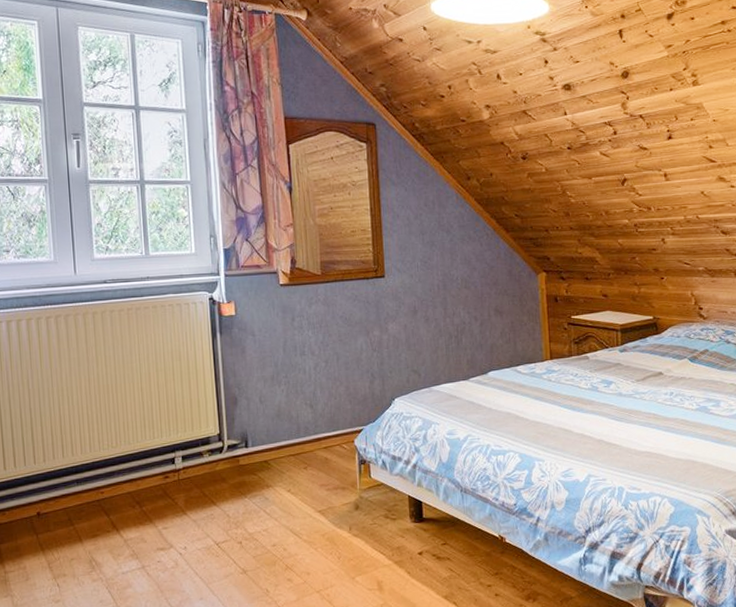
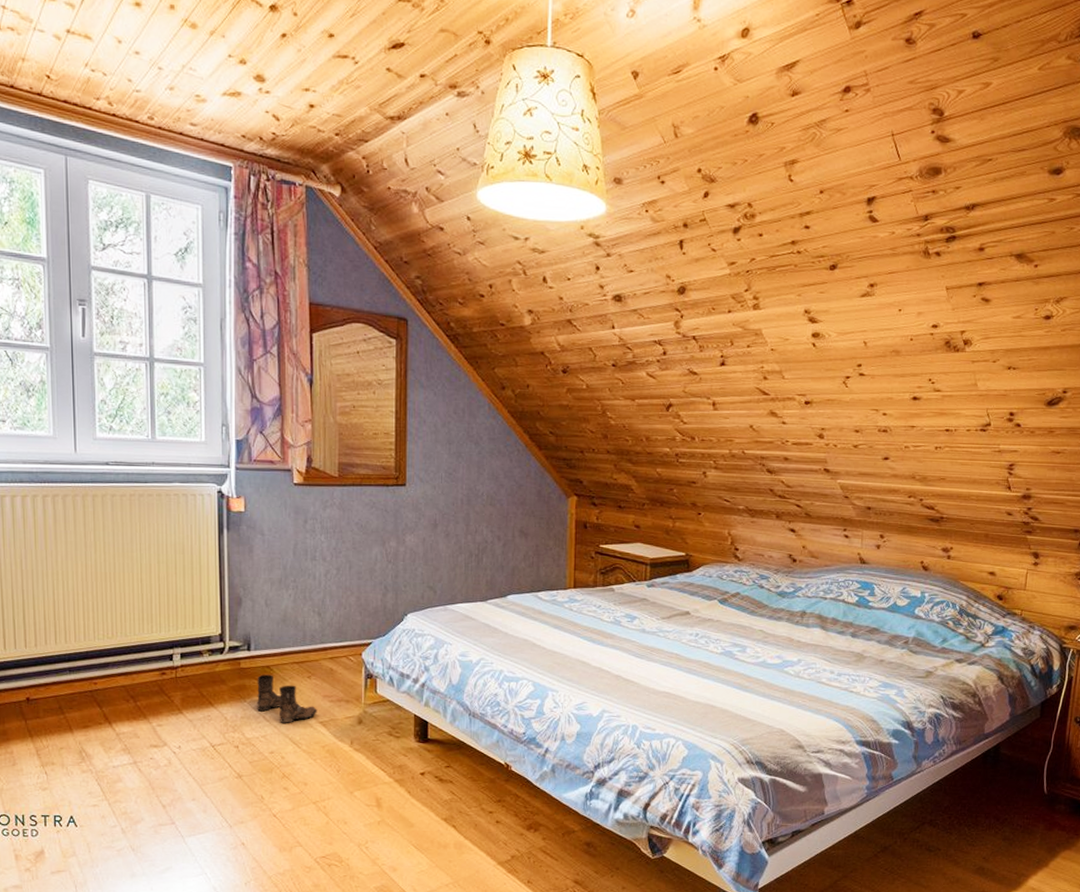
boots: none [256,469,315,515] -> present [257,674,317,723]

